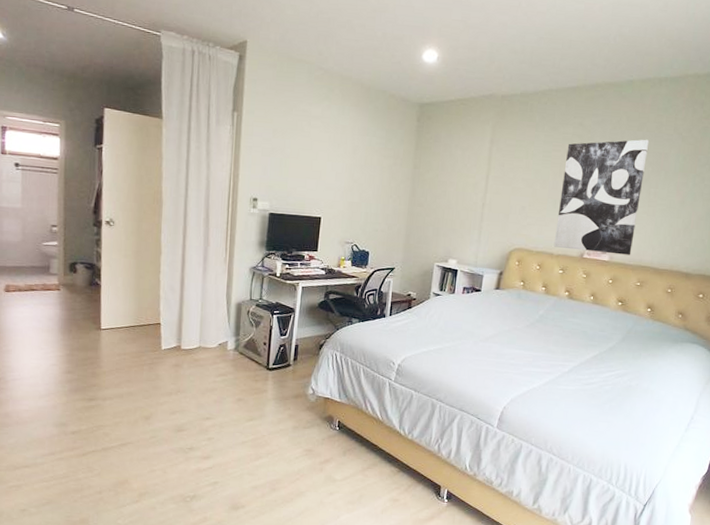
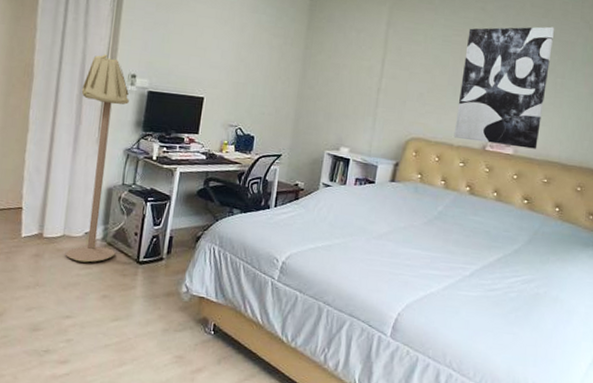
floor lamp: none [202,179,252,371] -> present [65,54,129,263]

